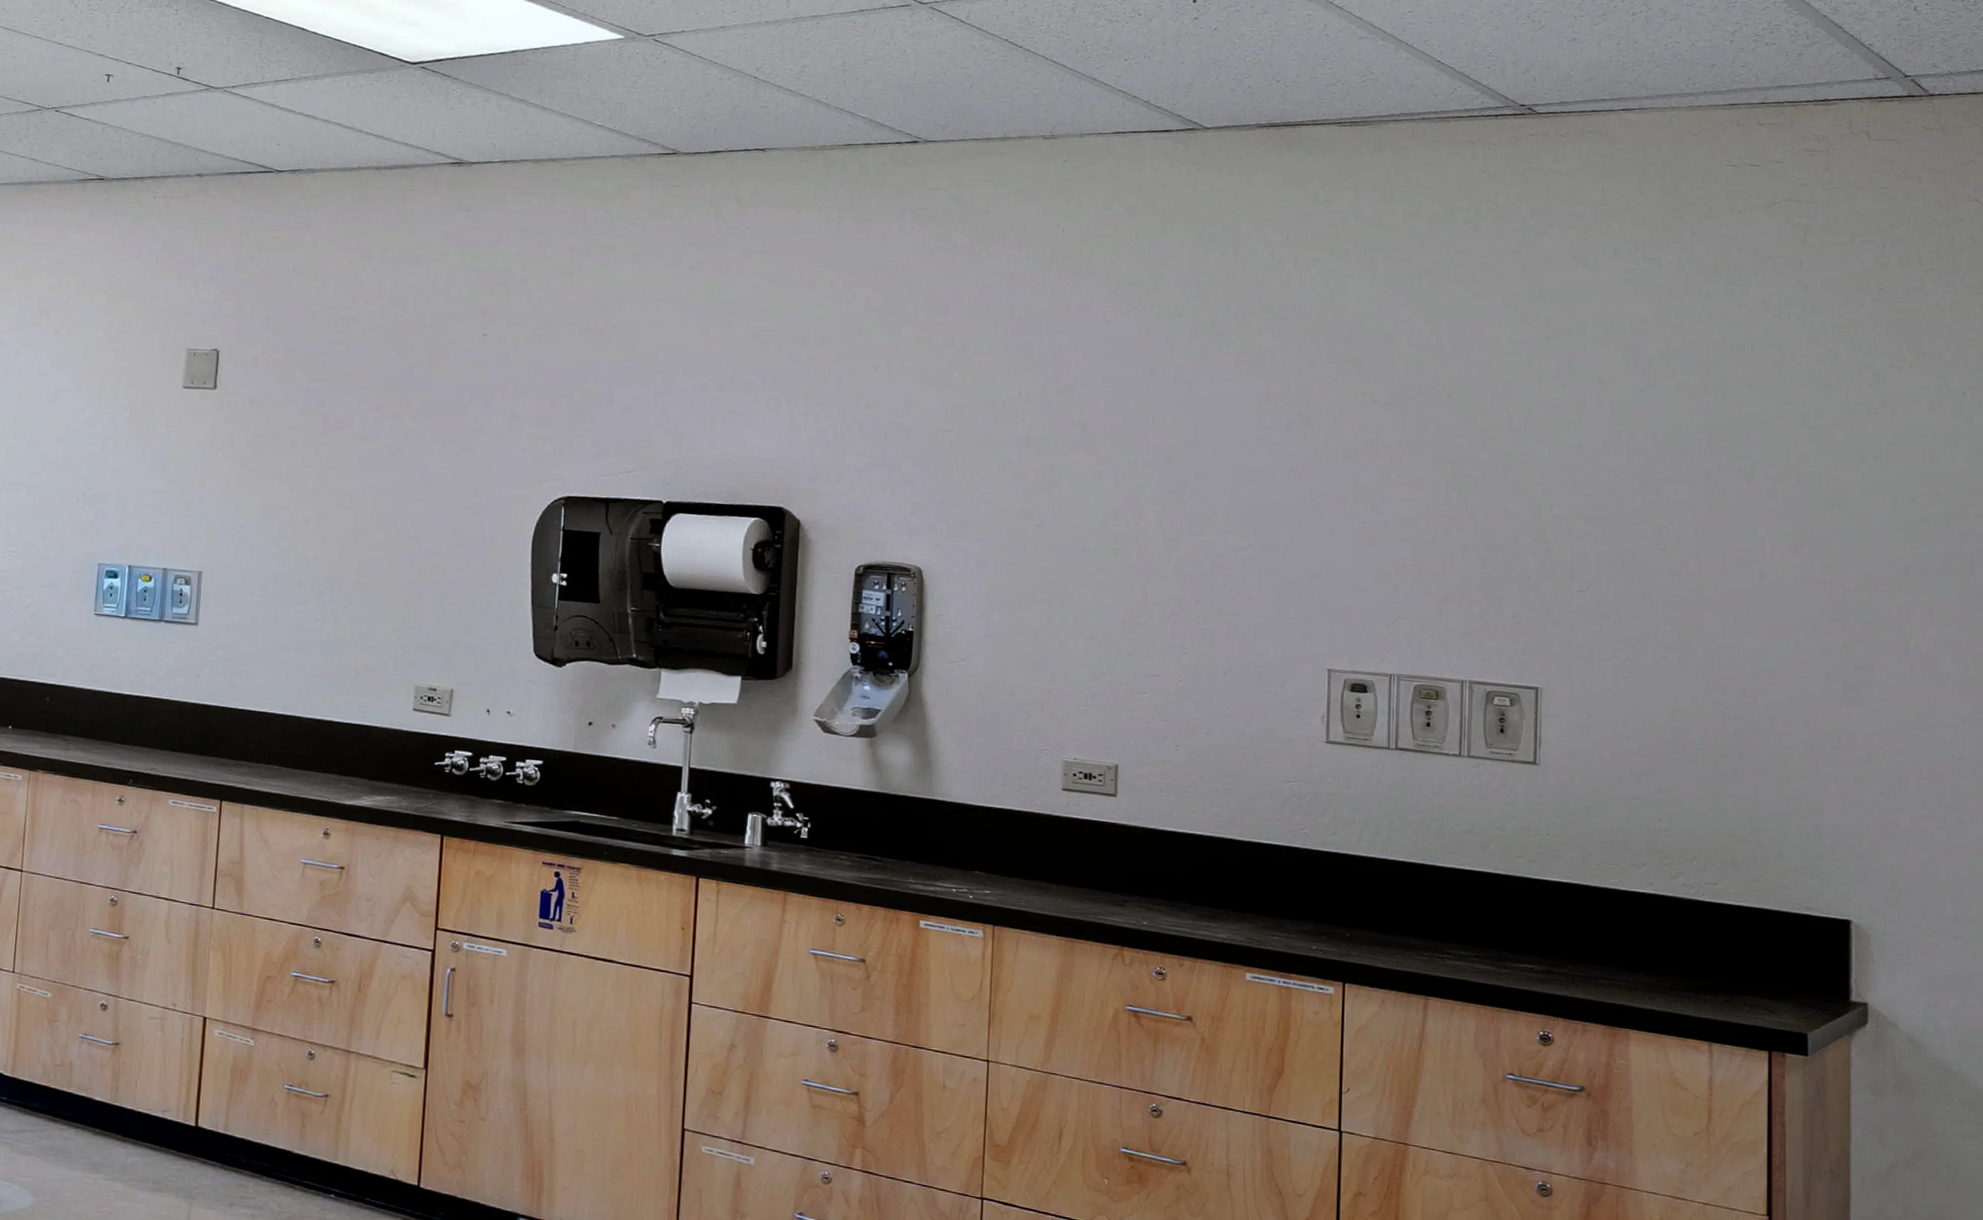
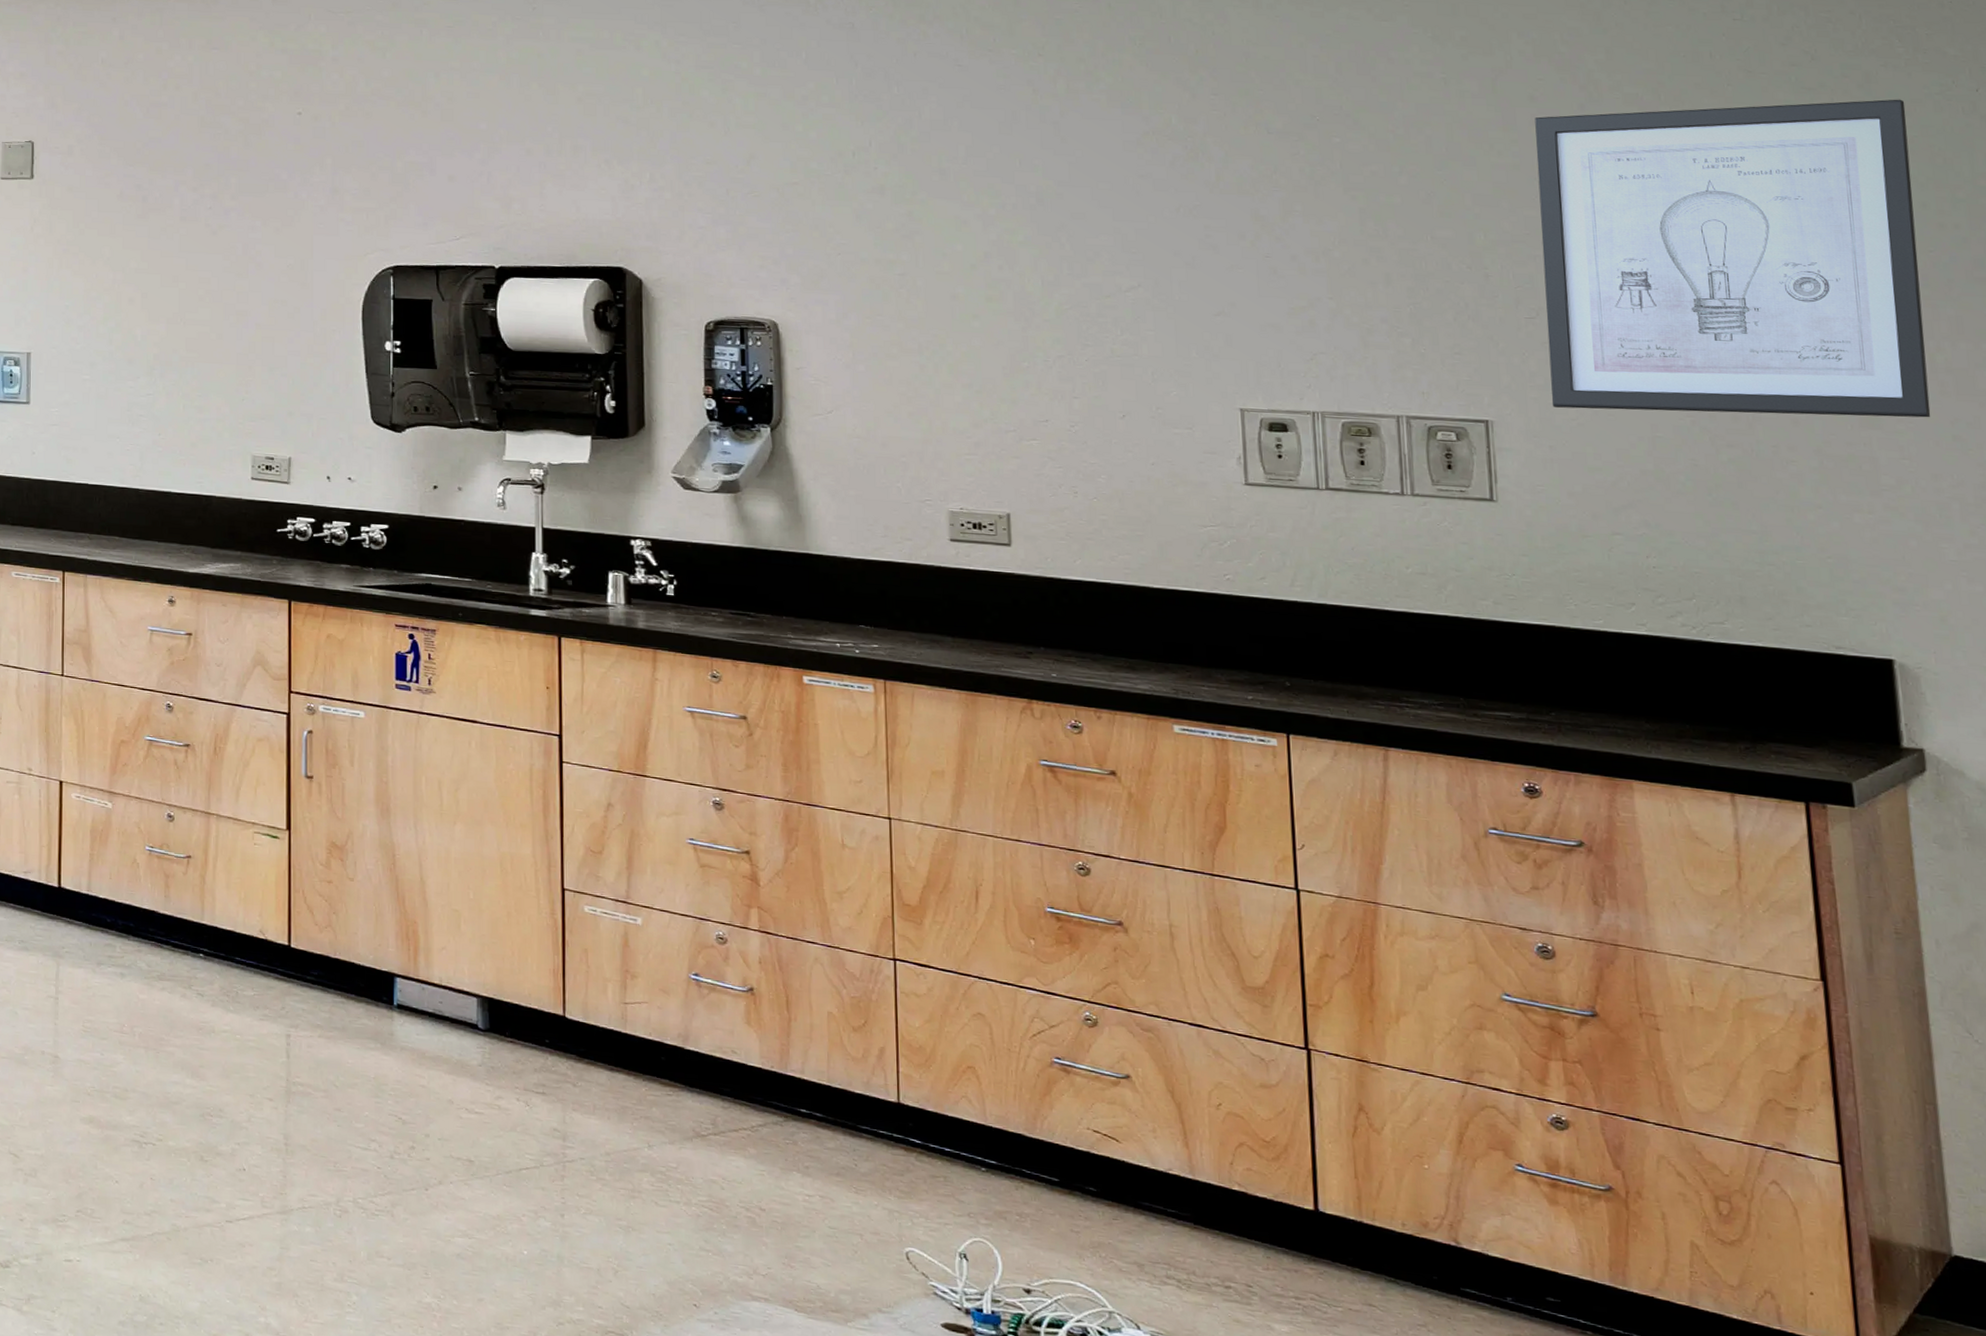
wall art: none [1592,398,1905,697] -> present [1535,99,1931,418]

